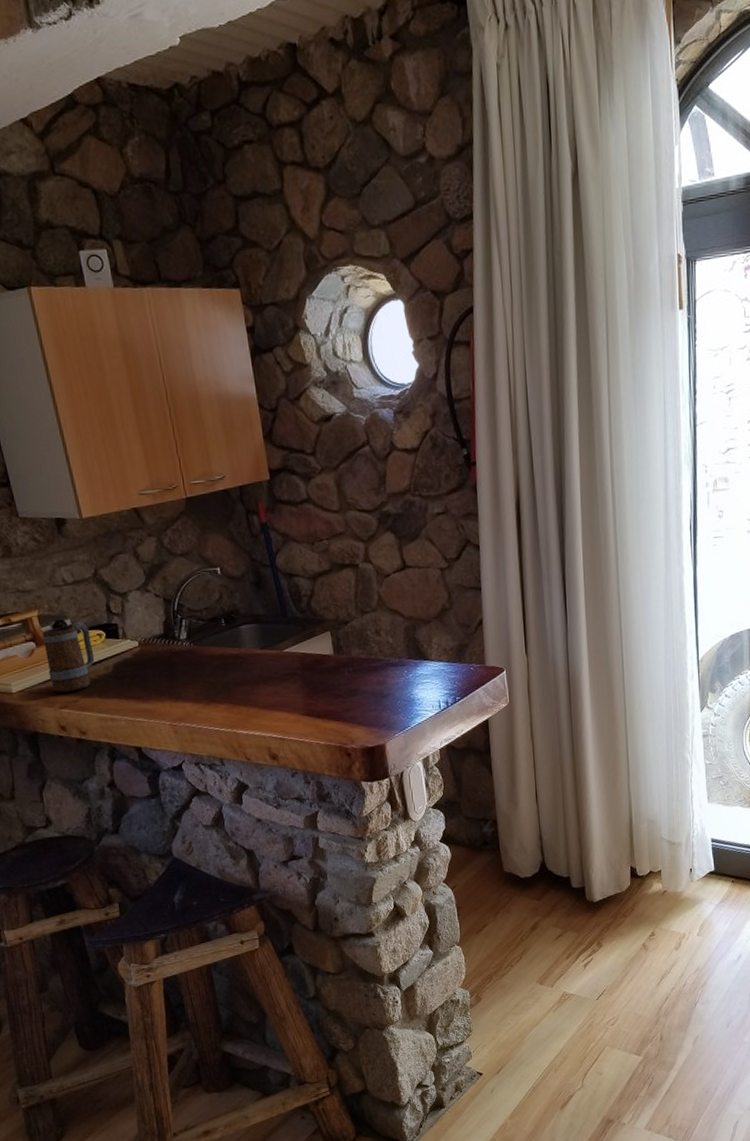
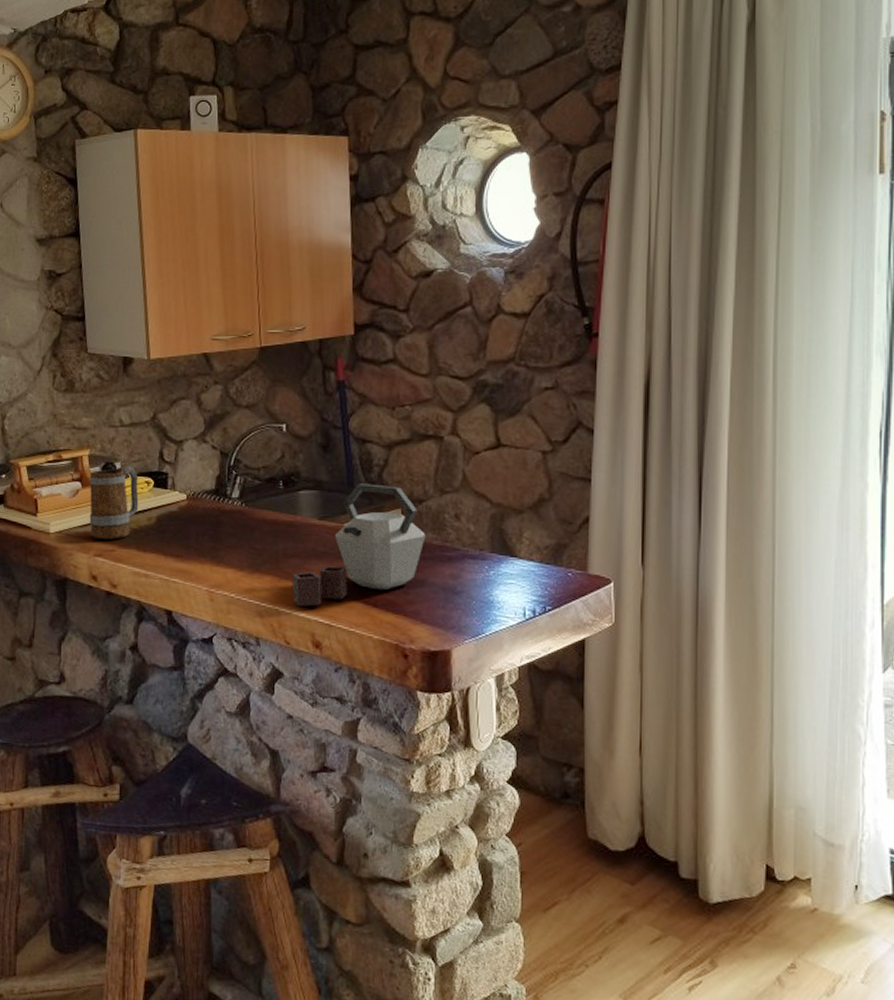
kettle: none [244,612,354,726] -> present [292,483,426,607]

